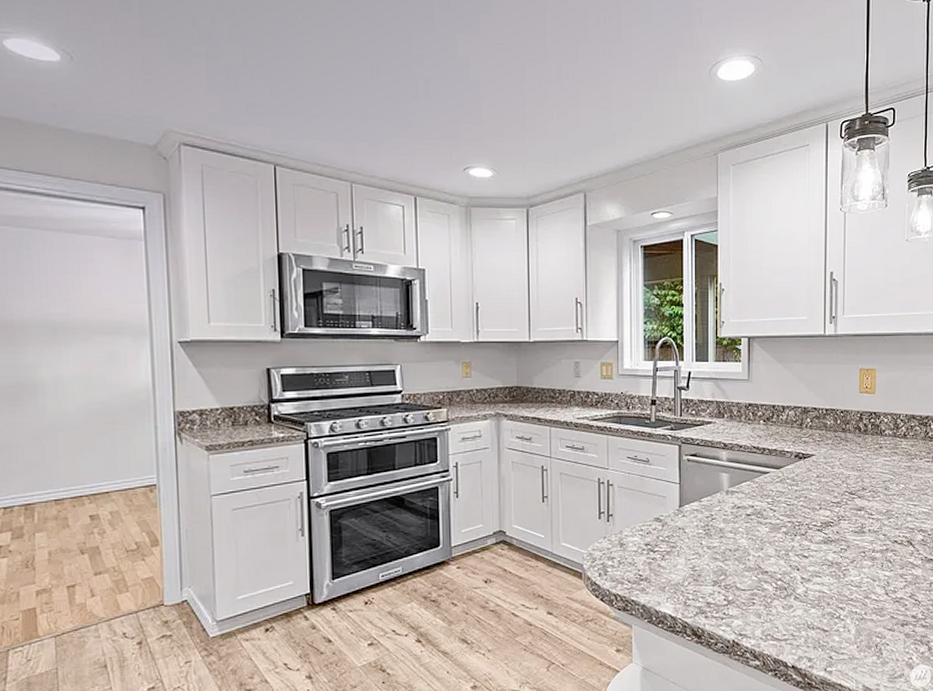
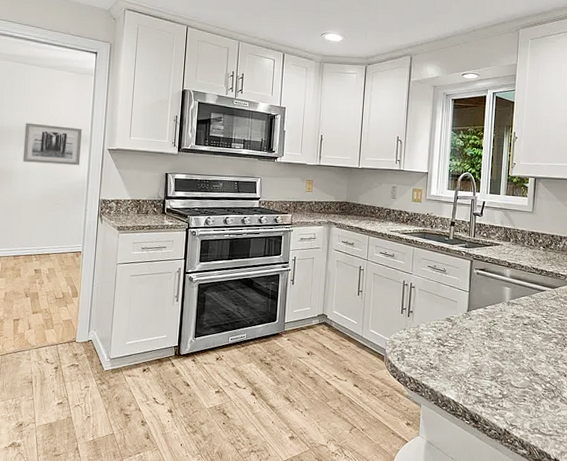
wall art: none [47,313,139,369] -> present [22,122,83,166]

